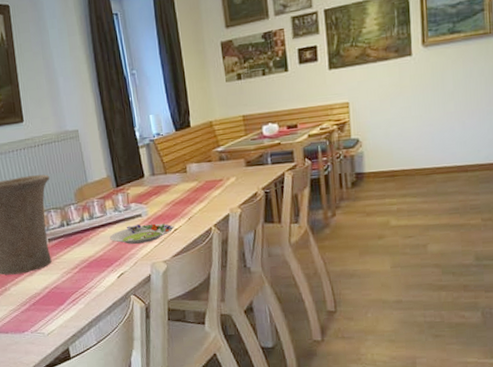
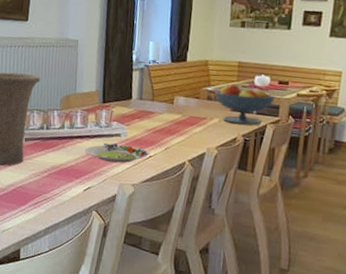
fruit bowl: none [226,138,287,179] -> present [215,83,275,125]

